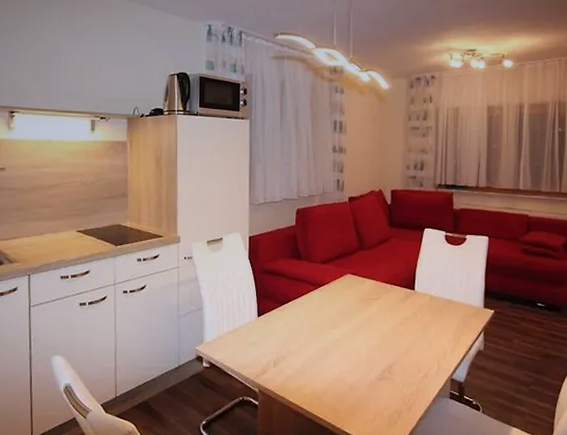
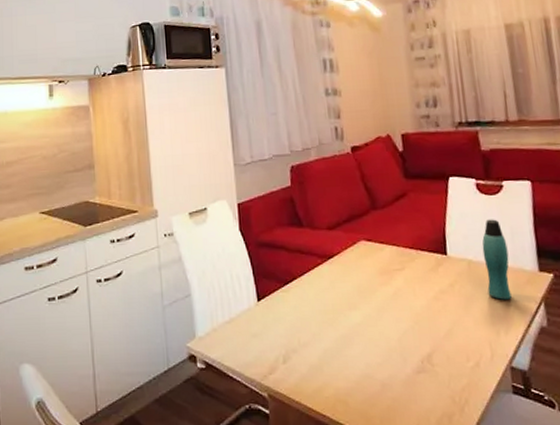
bottle: none [442,264,462,328] -> present [482,219,512,300]

